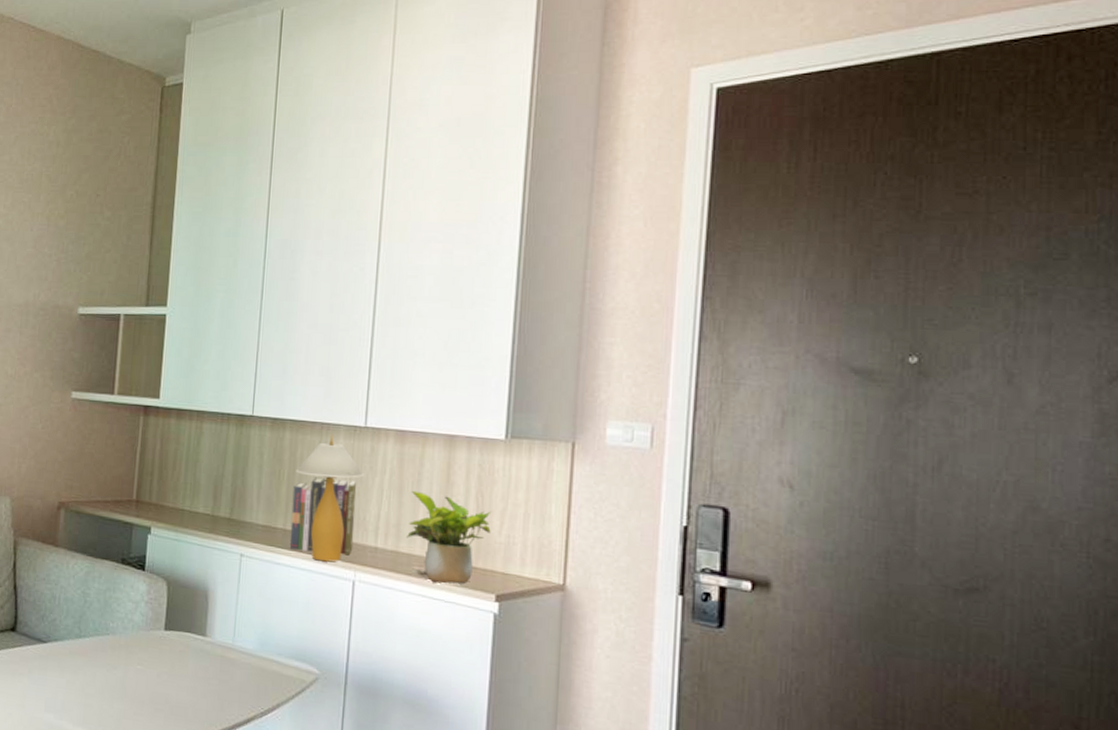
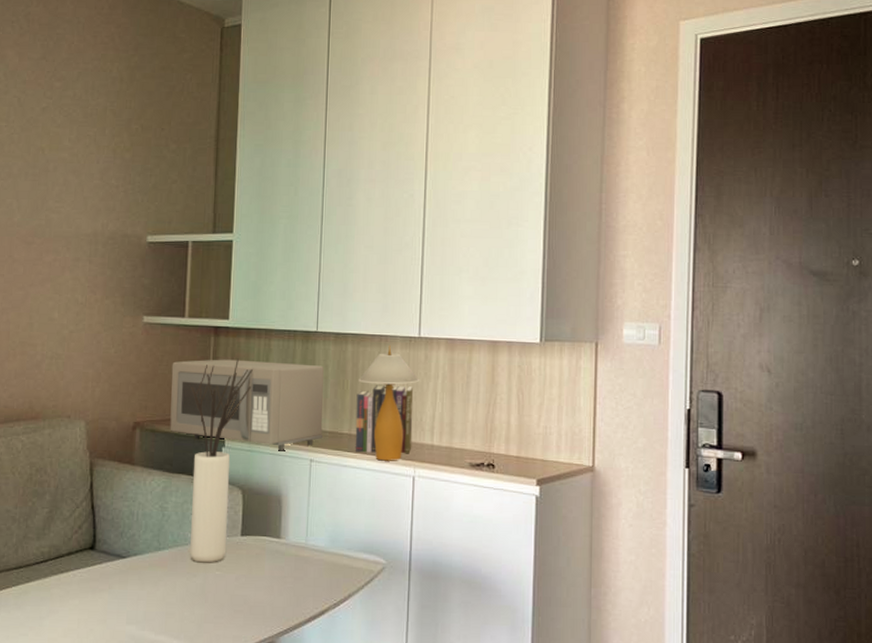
microwave: none [95,440,258,543] -> present [170,359,324,451]
vase: none [111,440,183,656] -> present [190,358,253,563]
potted plant: present [405,490,492,585] -> none [458,392,531,473]

